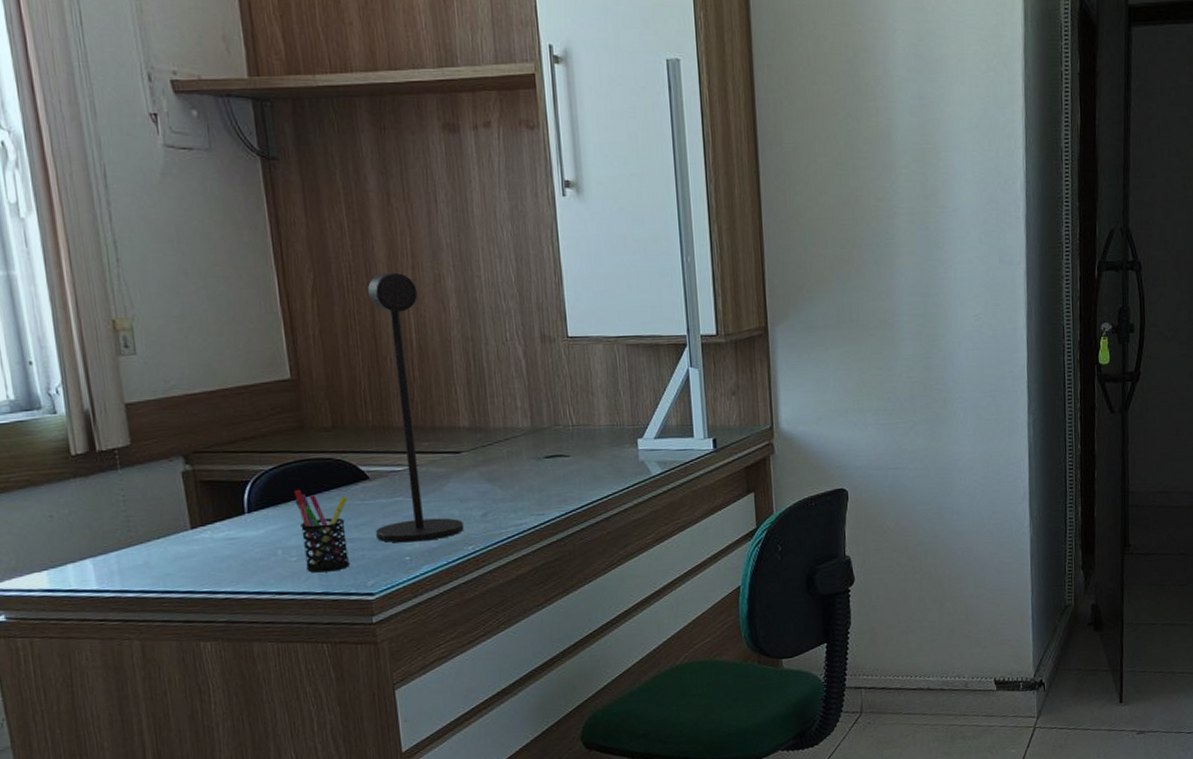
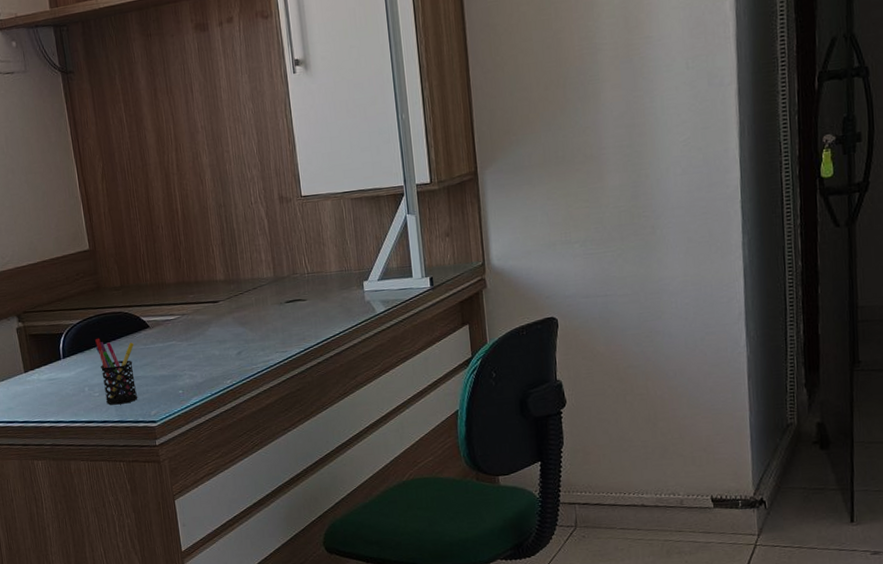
desk lamp: present [368,272,464,543] -> none [143,155,223,379]

